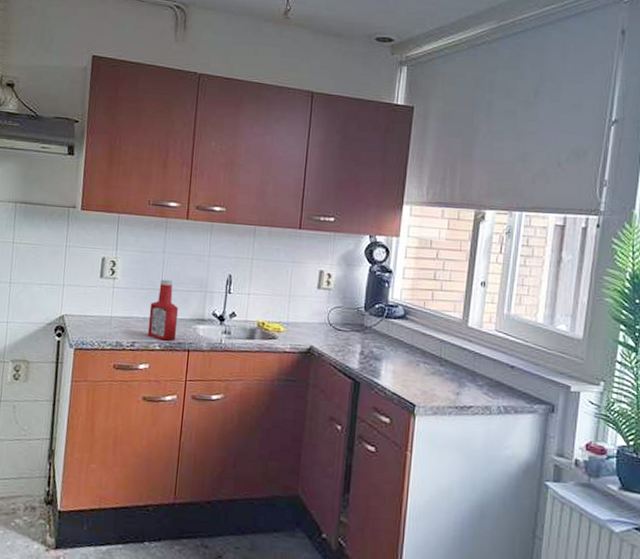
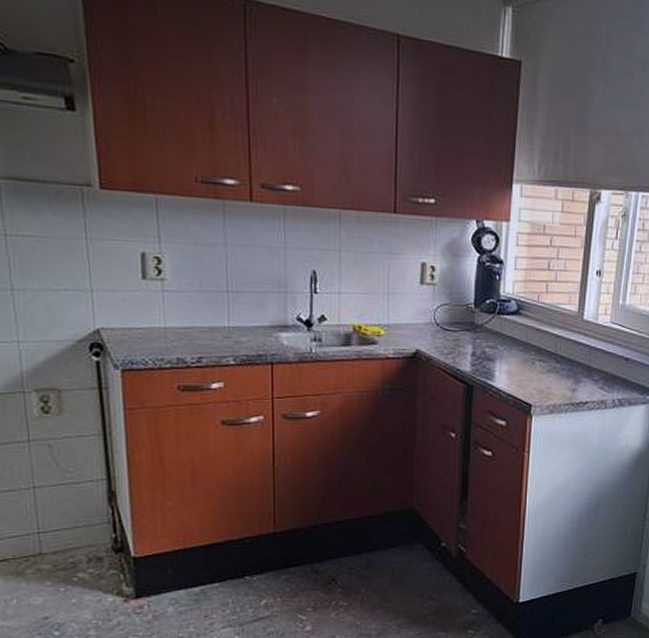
ketchup bottle: present [147,279,179,341] -> none [215,278,255,354]

